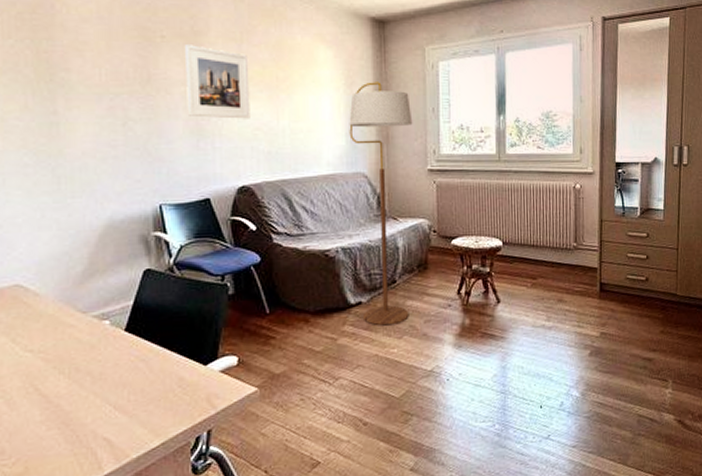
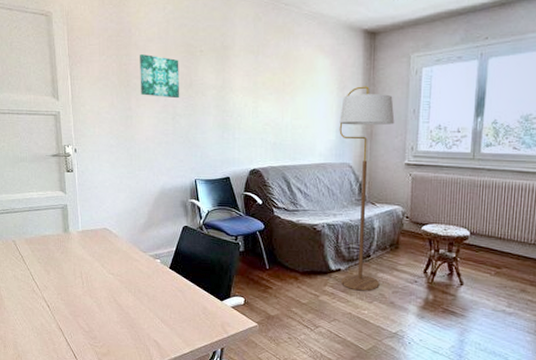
wall art: none [69,39,133,98] -> present [140,54,180,99]
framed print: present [184,45,250,119] -> none [216,57,263,116]

